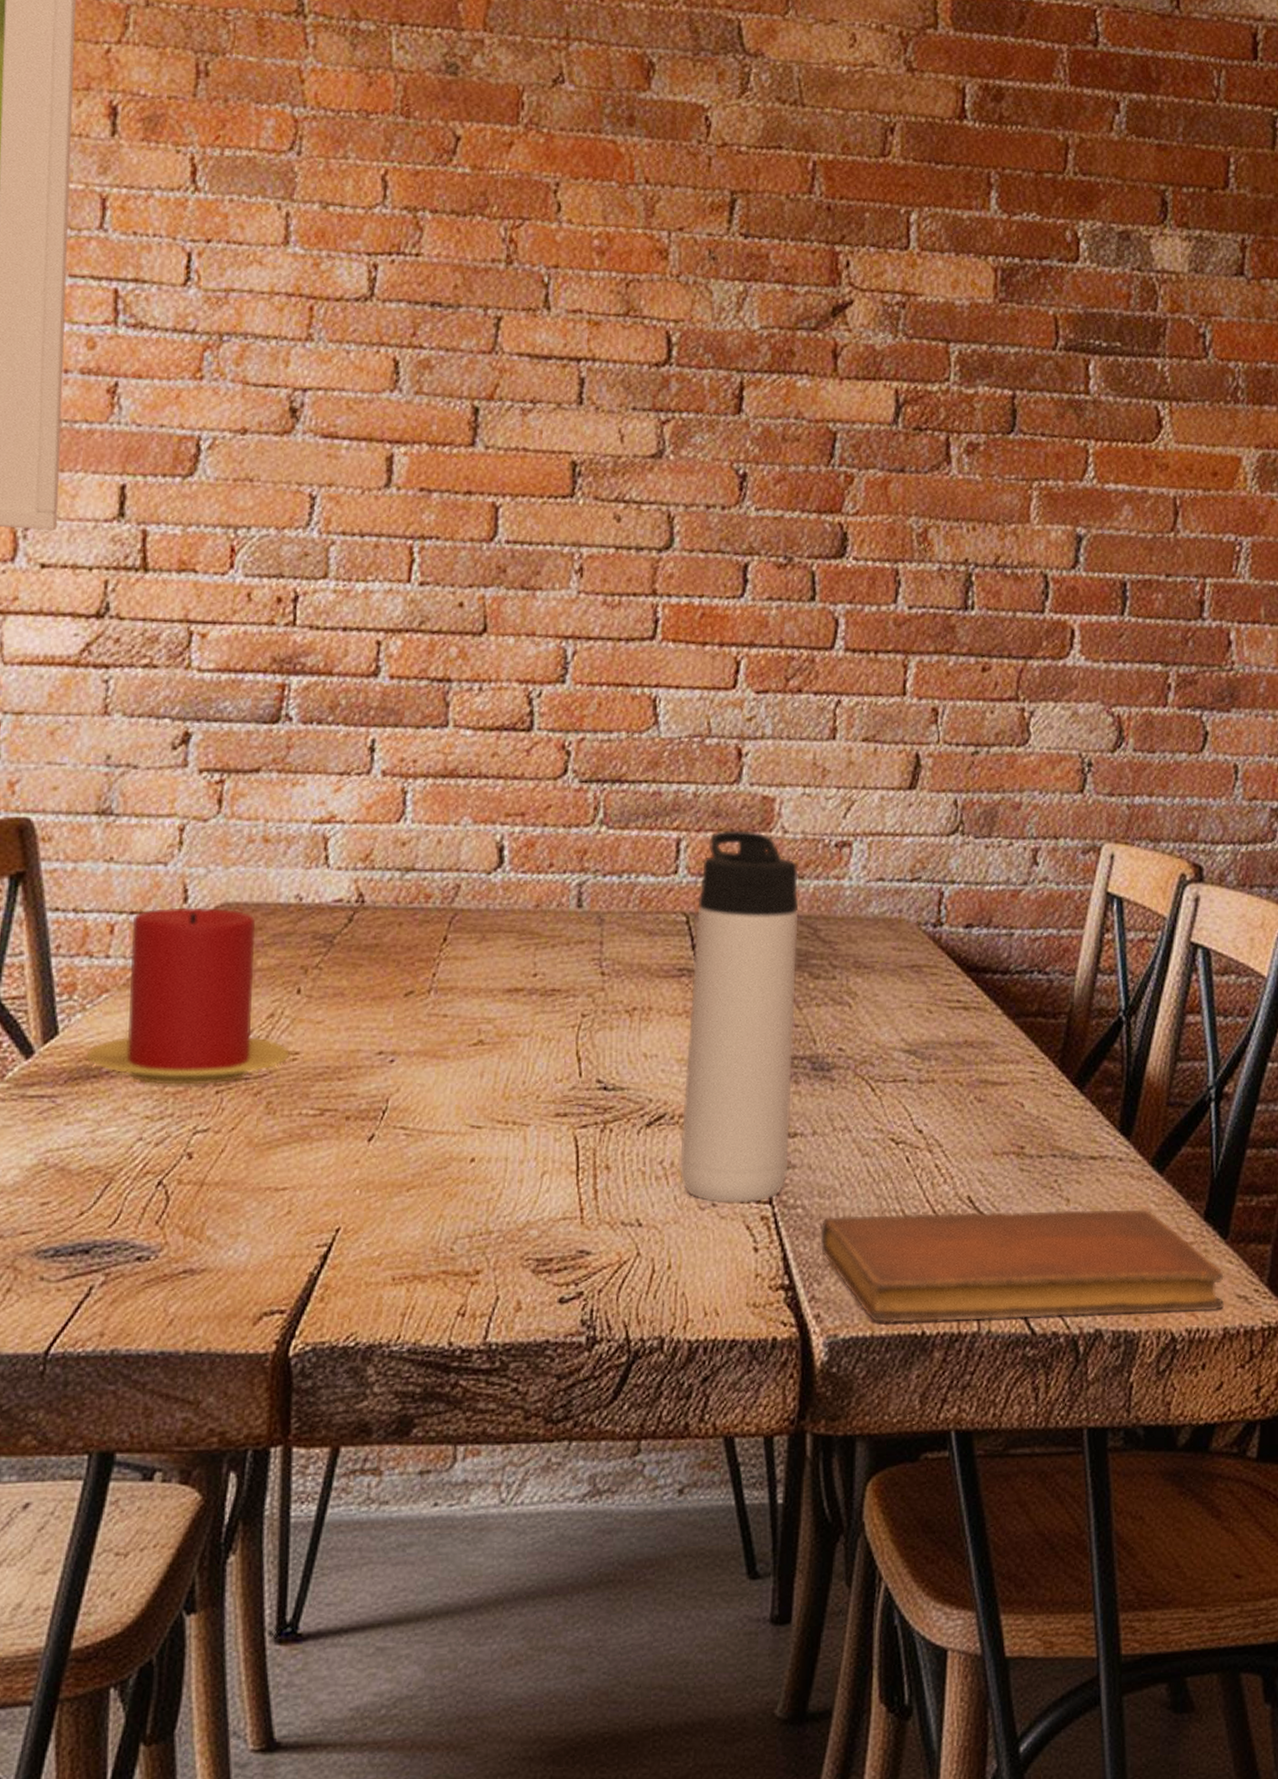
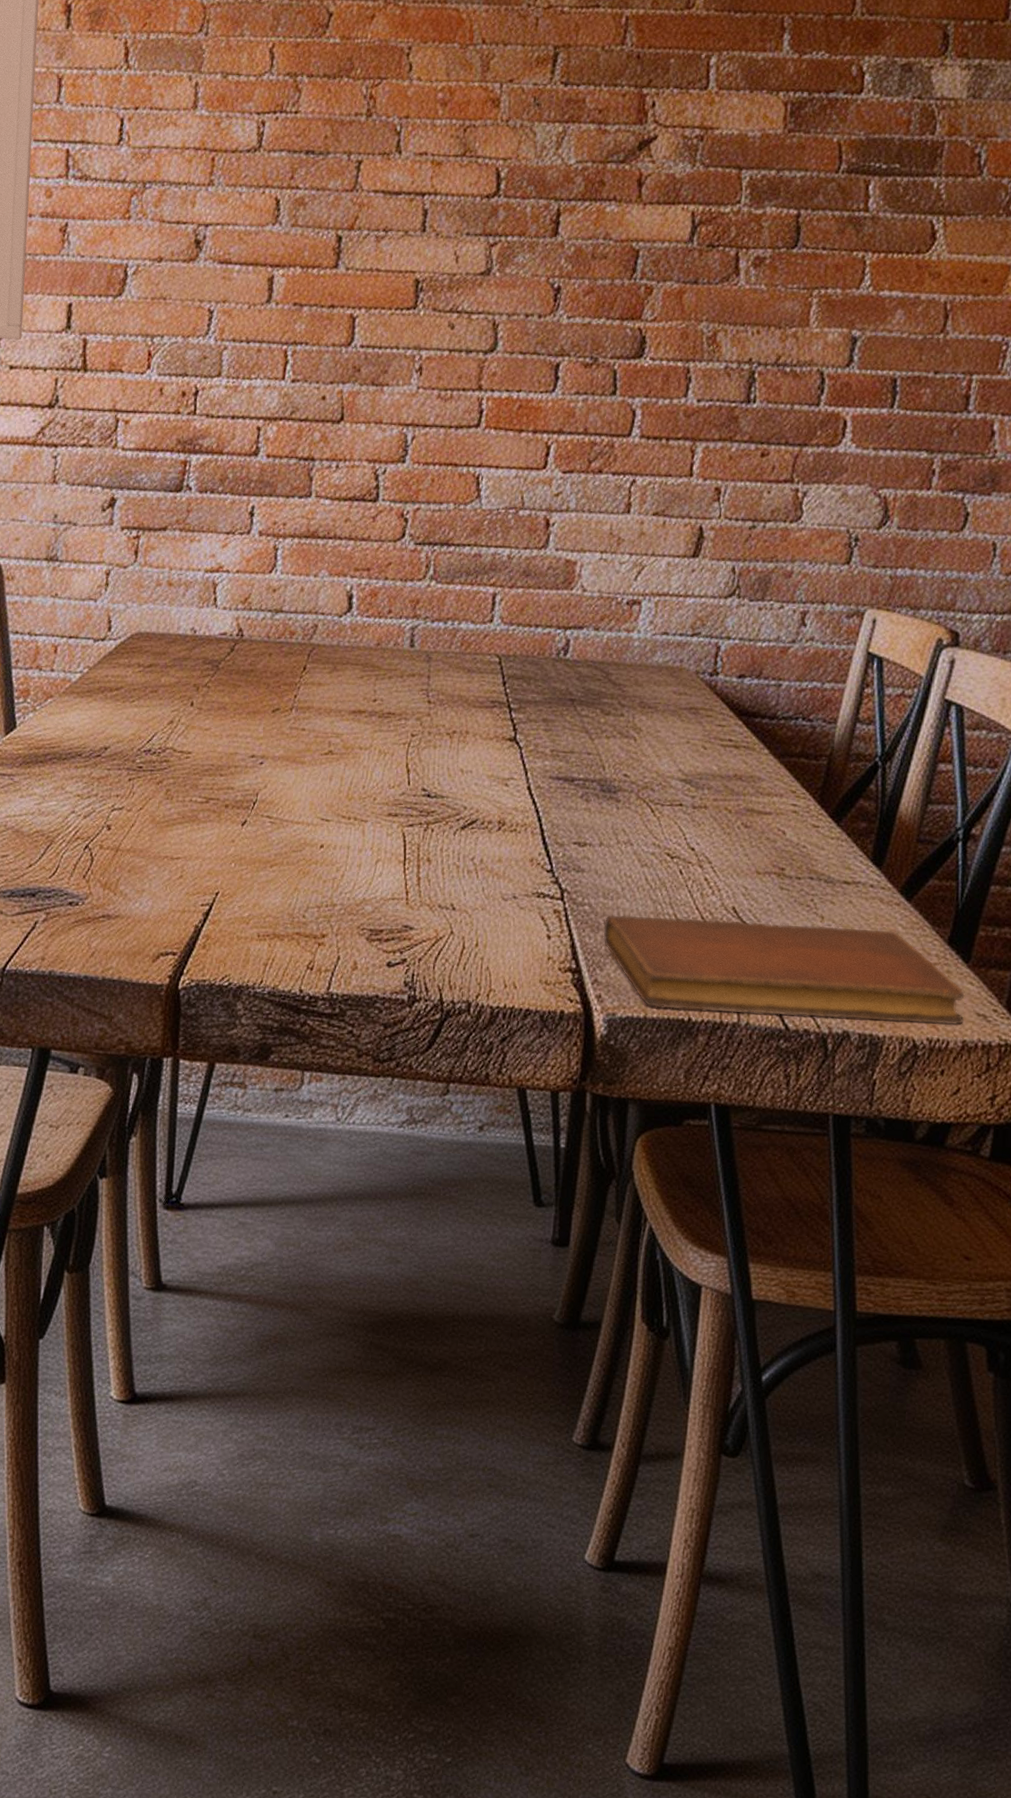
candle: present [86,907,290,1085] -> none [35,634,184,774]
thermos bottle: present [679,830,799,1203] -> none [487,587,595,898]

